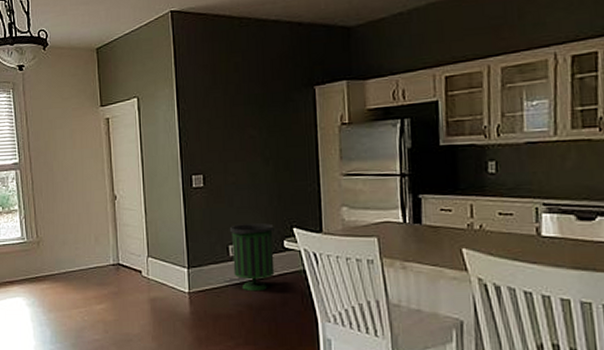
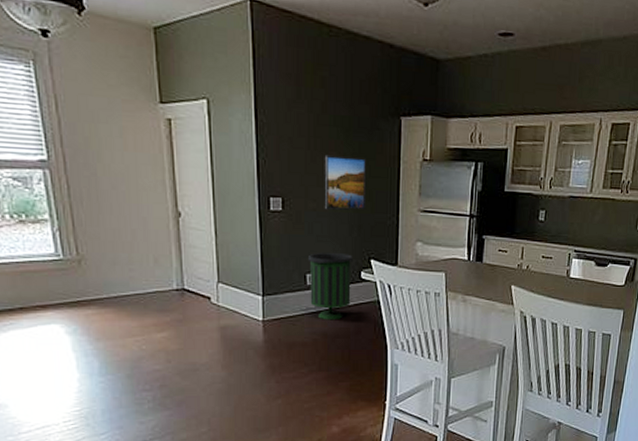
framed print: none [241,130,284,183] -> present [324,154,366,211]

